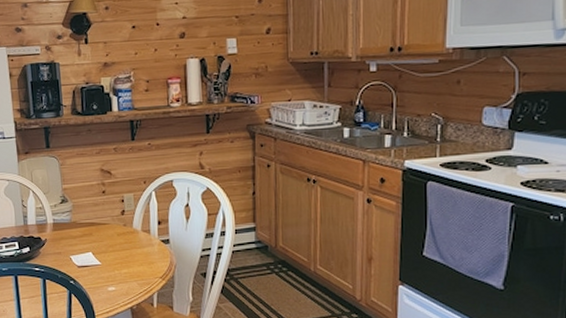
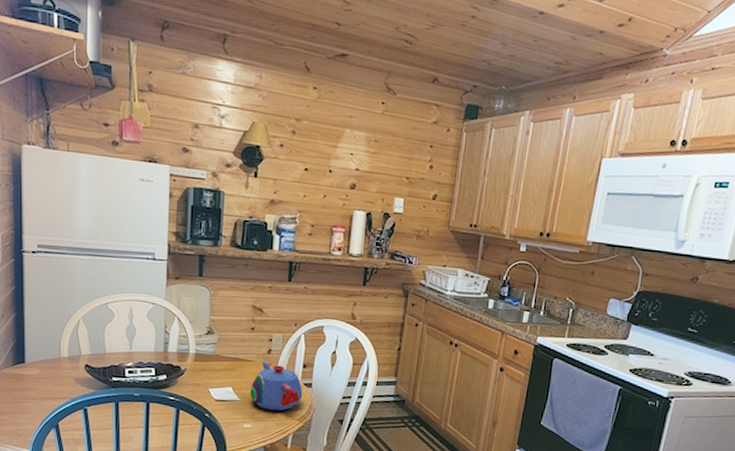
teapot: none [109,223,162,271] -> present [249,361,303,411]

